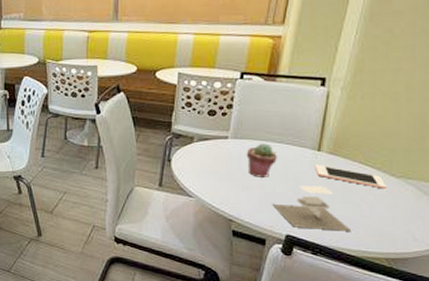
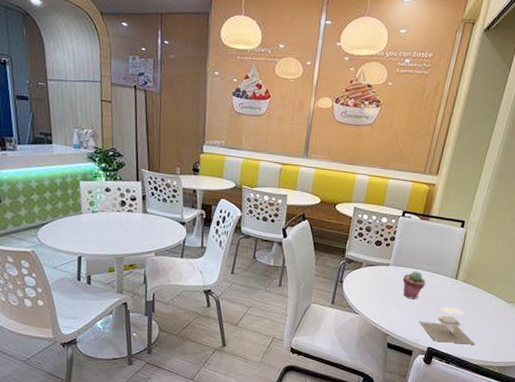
cell phone: present [314,164,387,189] -> none [452,290,502,312]

